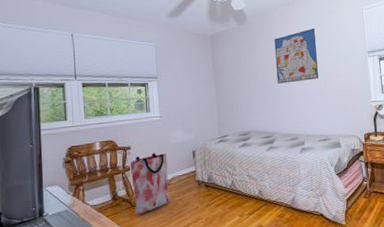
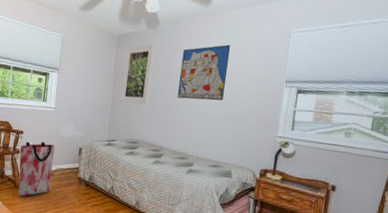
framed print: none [221,38,251,98] -> present [120,44,155,105]

